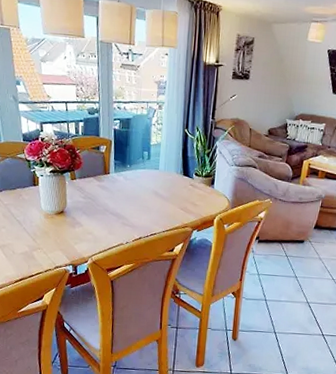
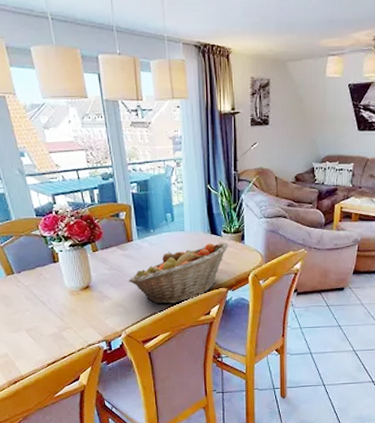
fruit basket: none [100,184,199,237] -> present [128,242,229,304]

